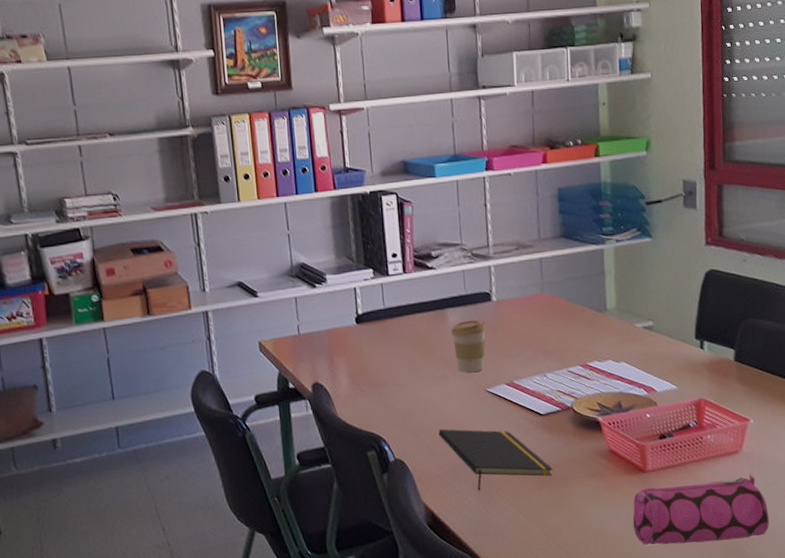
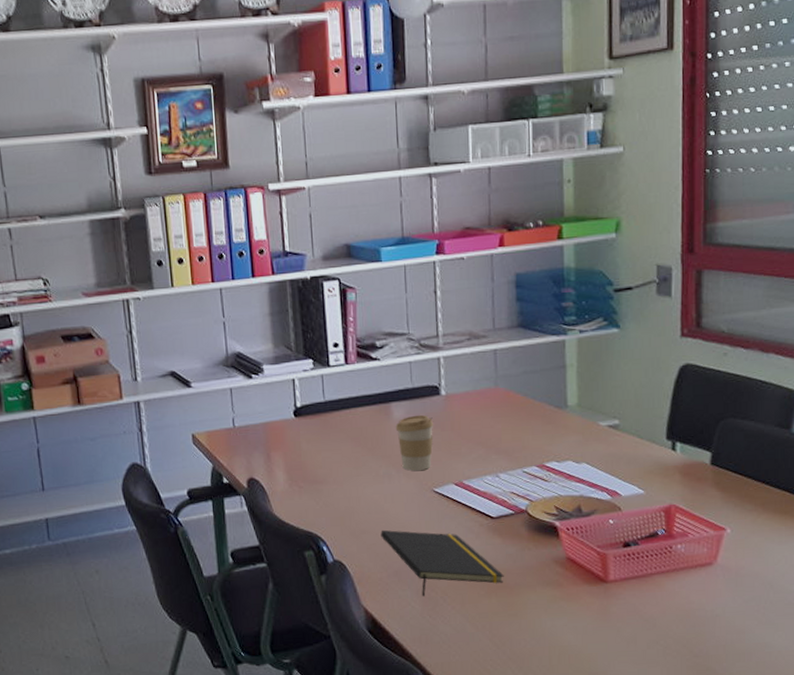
pencil case: present [632,474,769,545] -> none [591,588,745,661]

